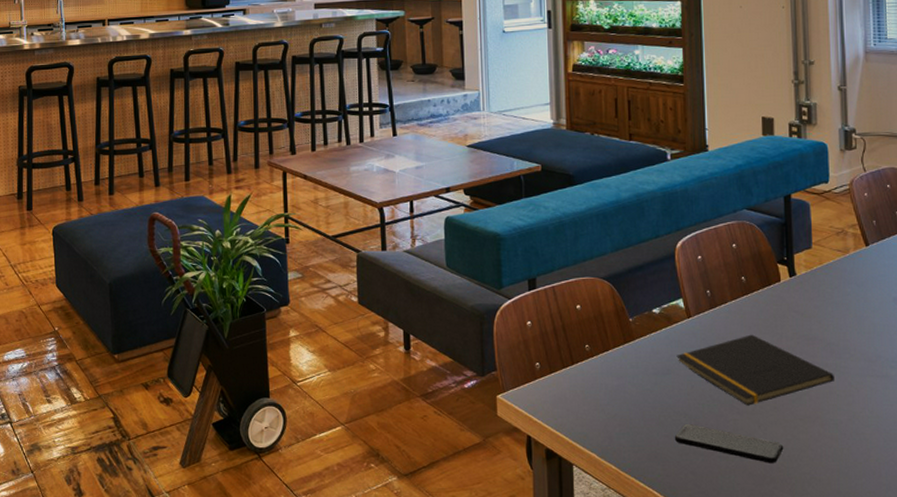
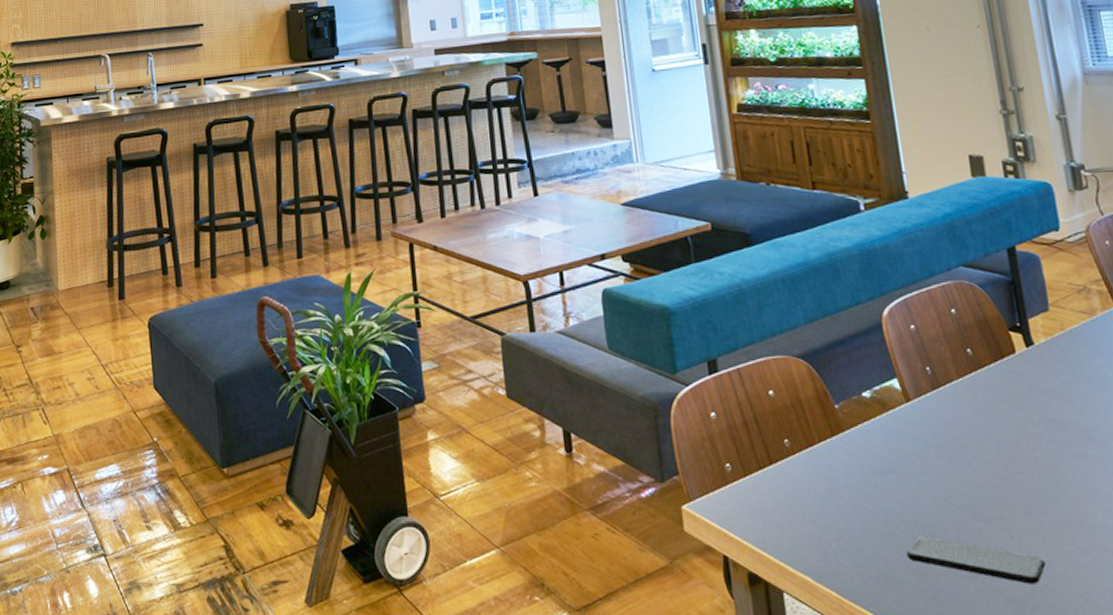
notepad: present [676,334,834,406] -> none [897,420,1099,510]

